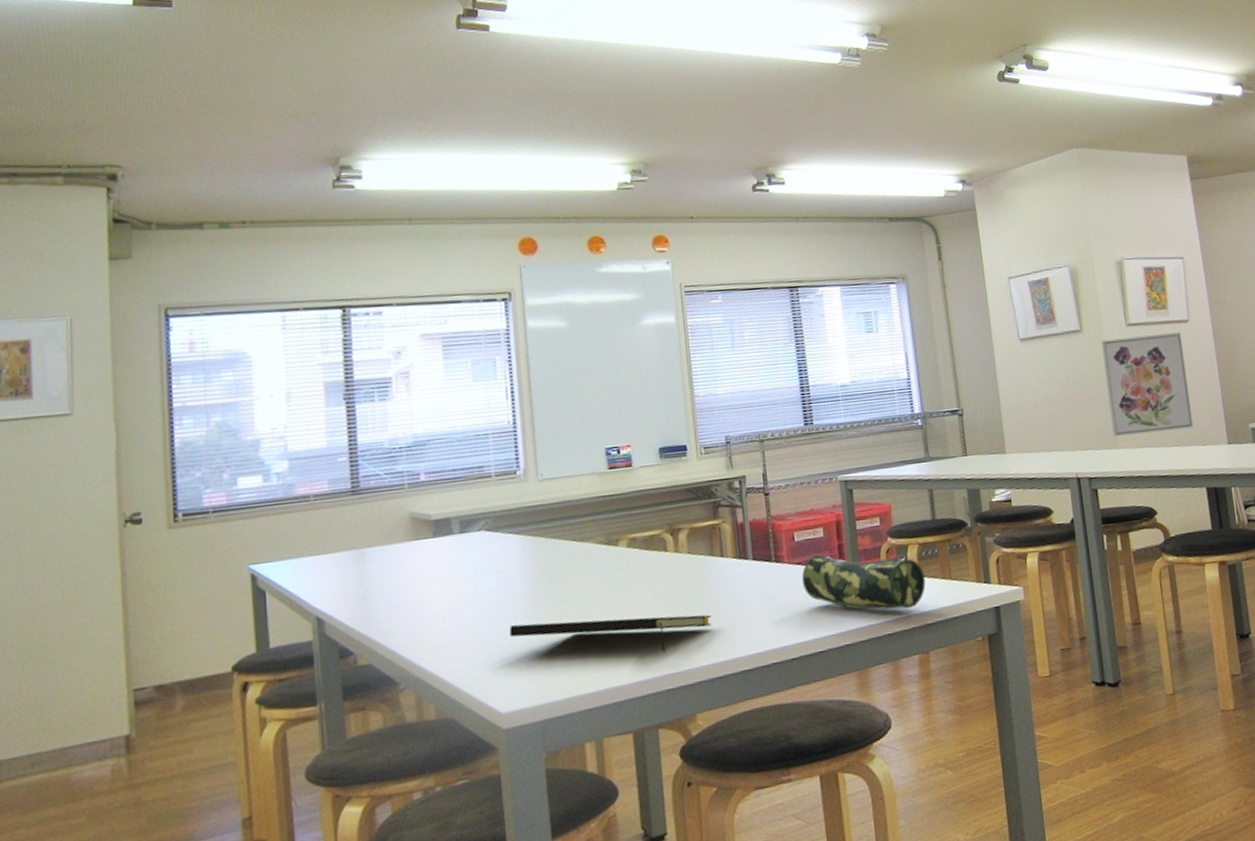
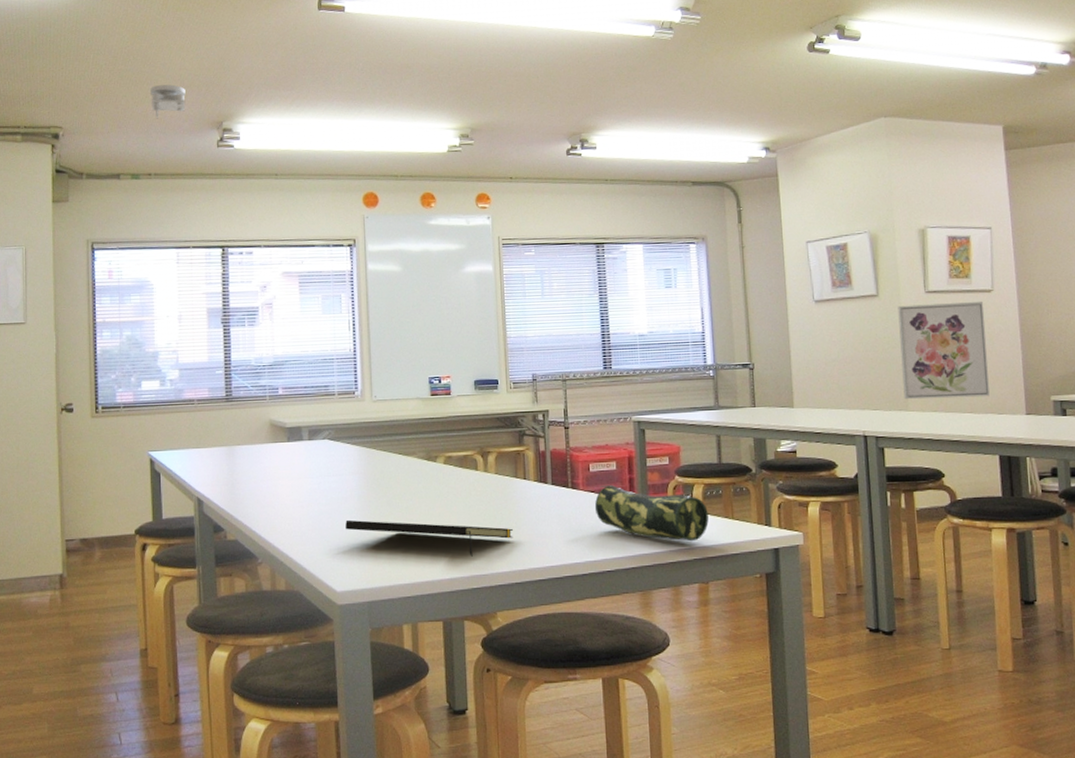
smoke detector: none [243,114,291,155] -> present [150,84,186,119]

